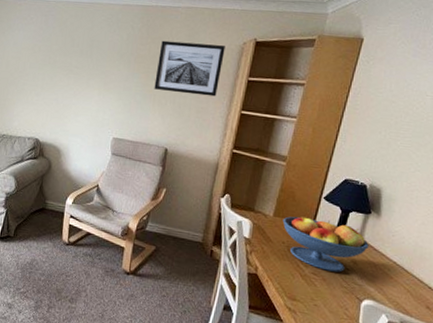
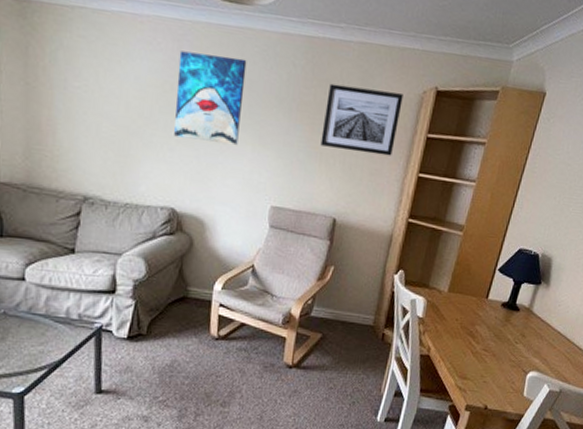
wall art: none [40,23,96,91] -> present [174,51,247,146]
fruit bowl: present [282,216,369,273] -> none [457,291,537,347]

